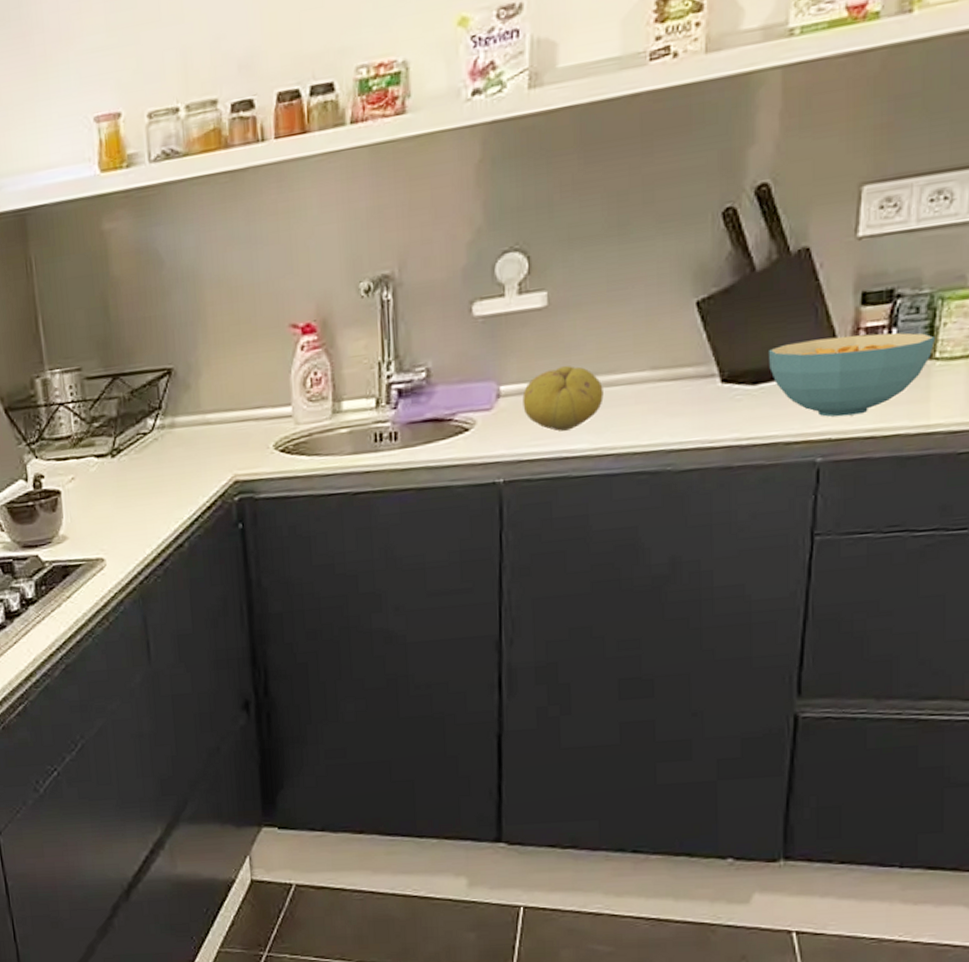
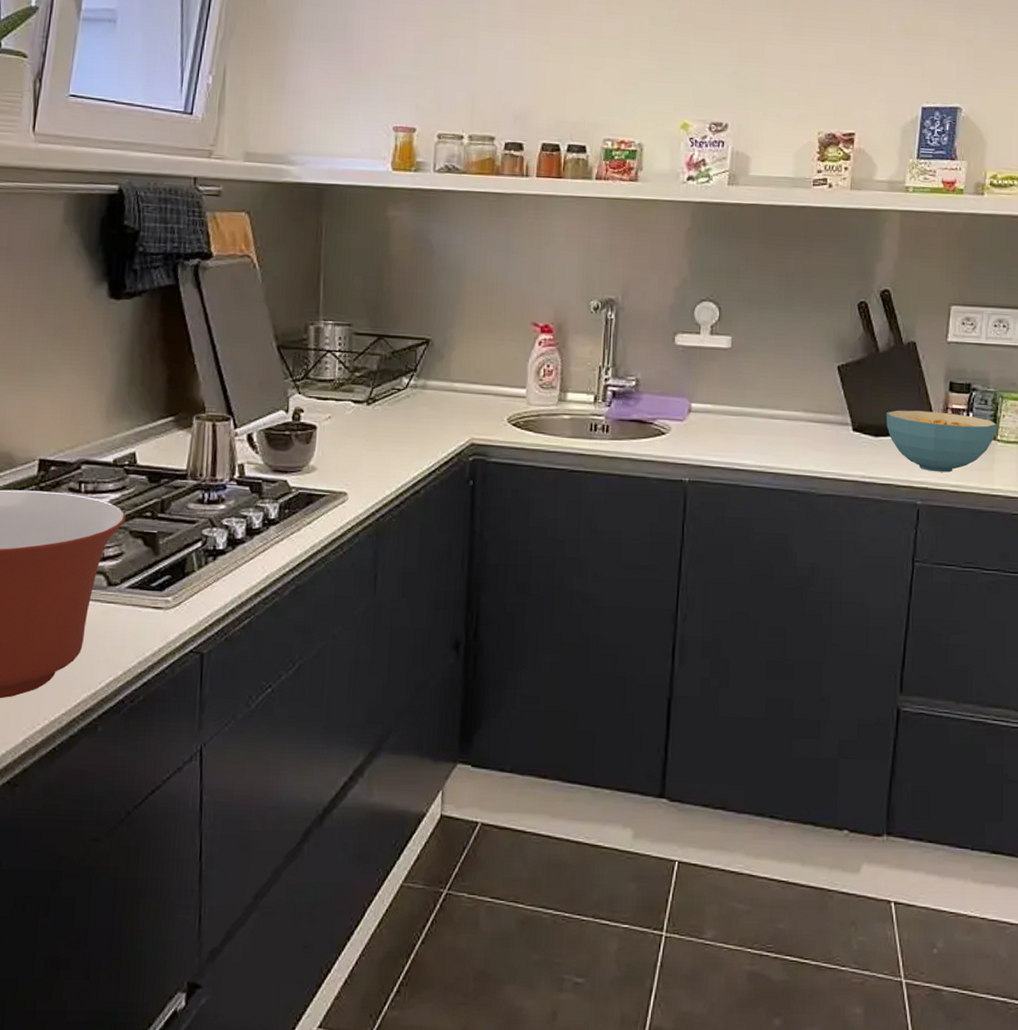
fruit: present [522,365,604,431] -> none [708,396,768,448]

